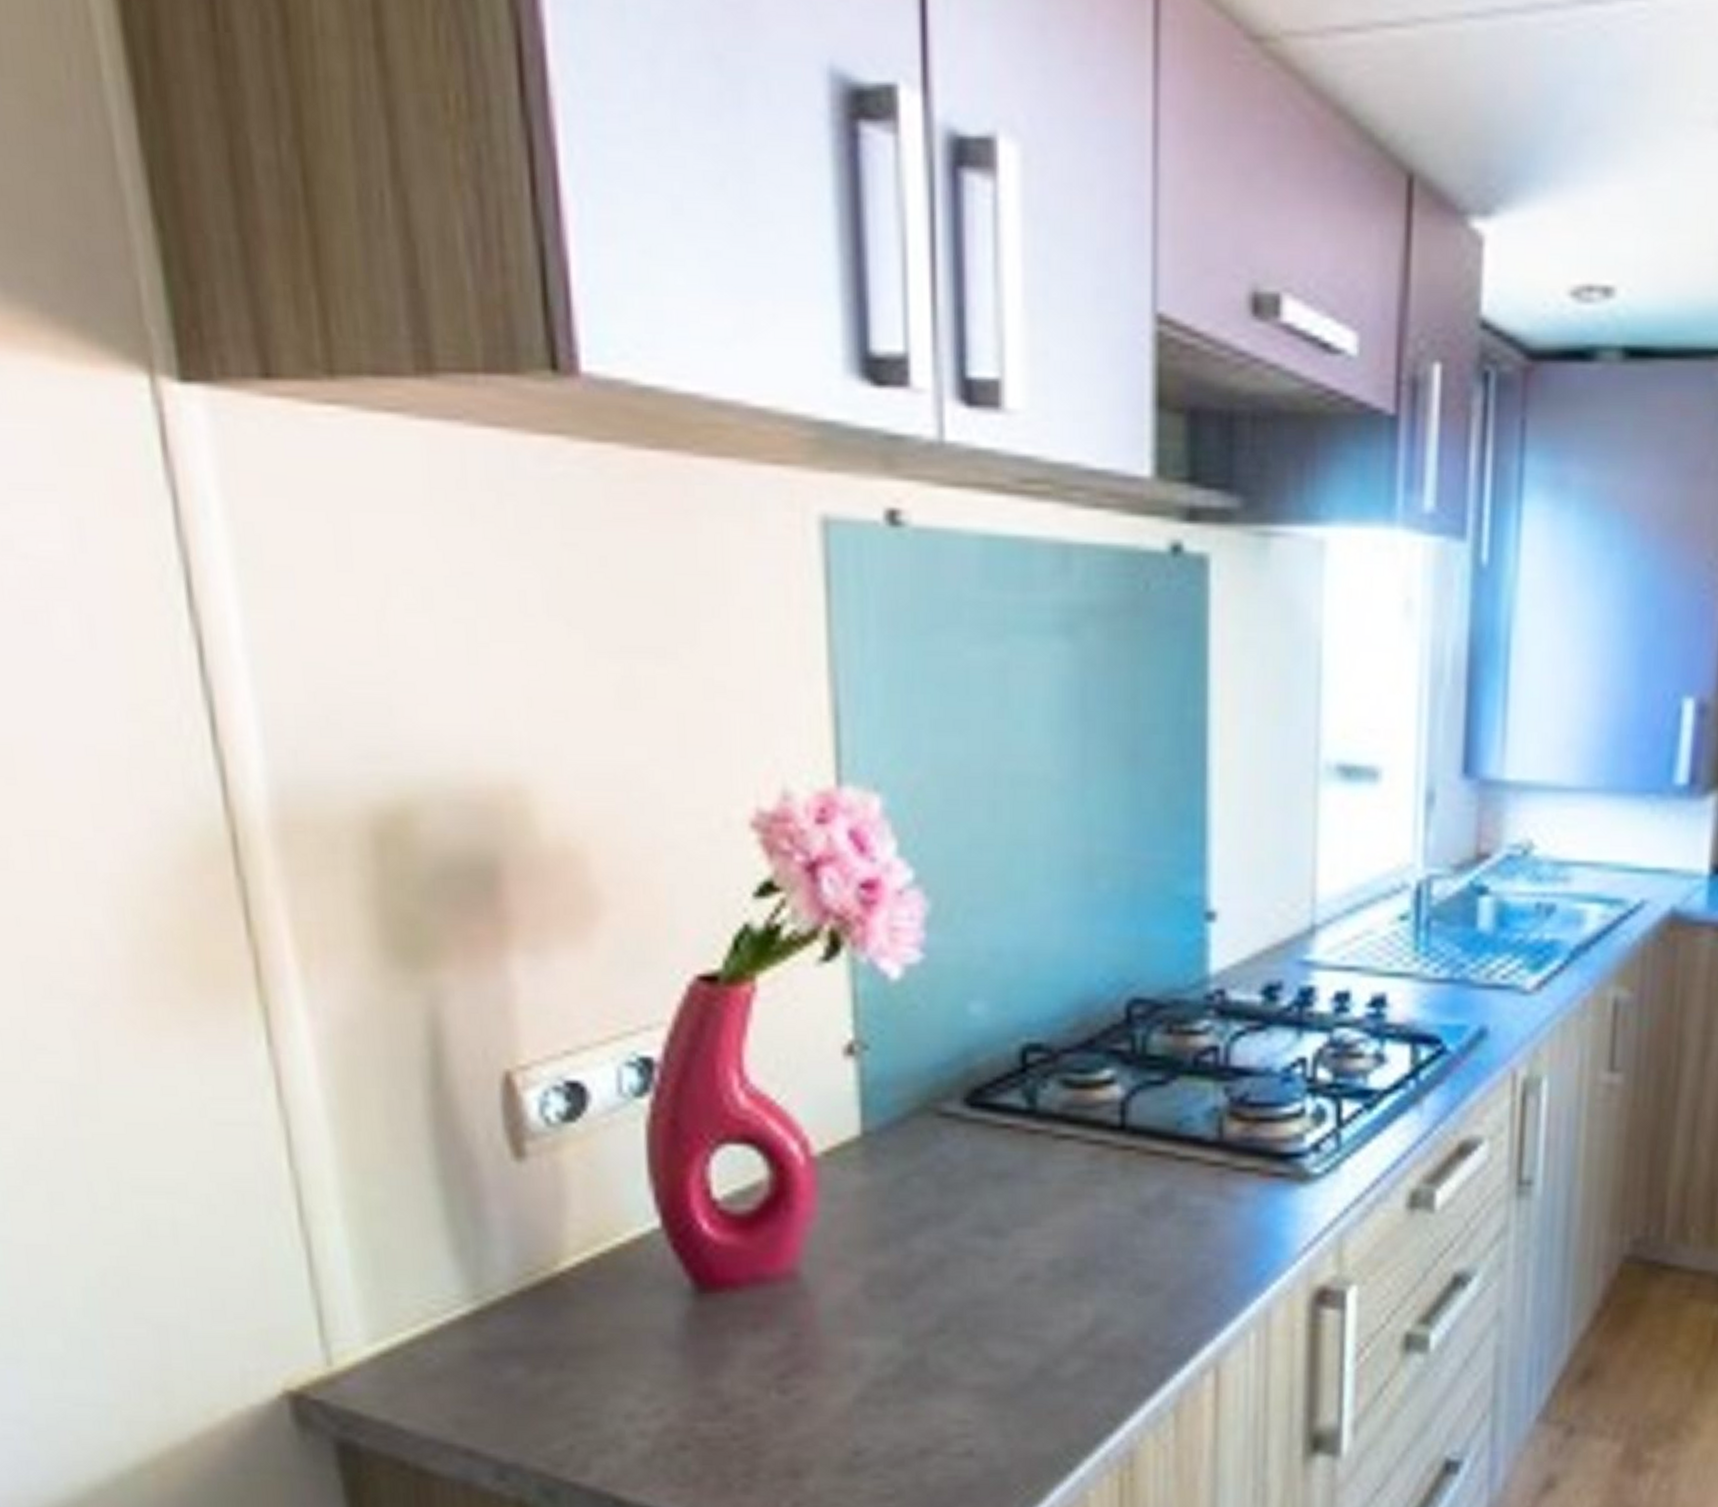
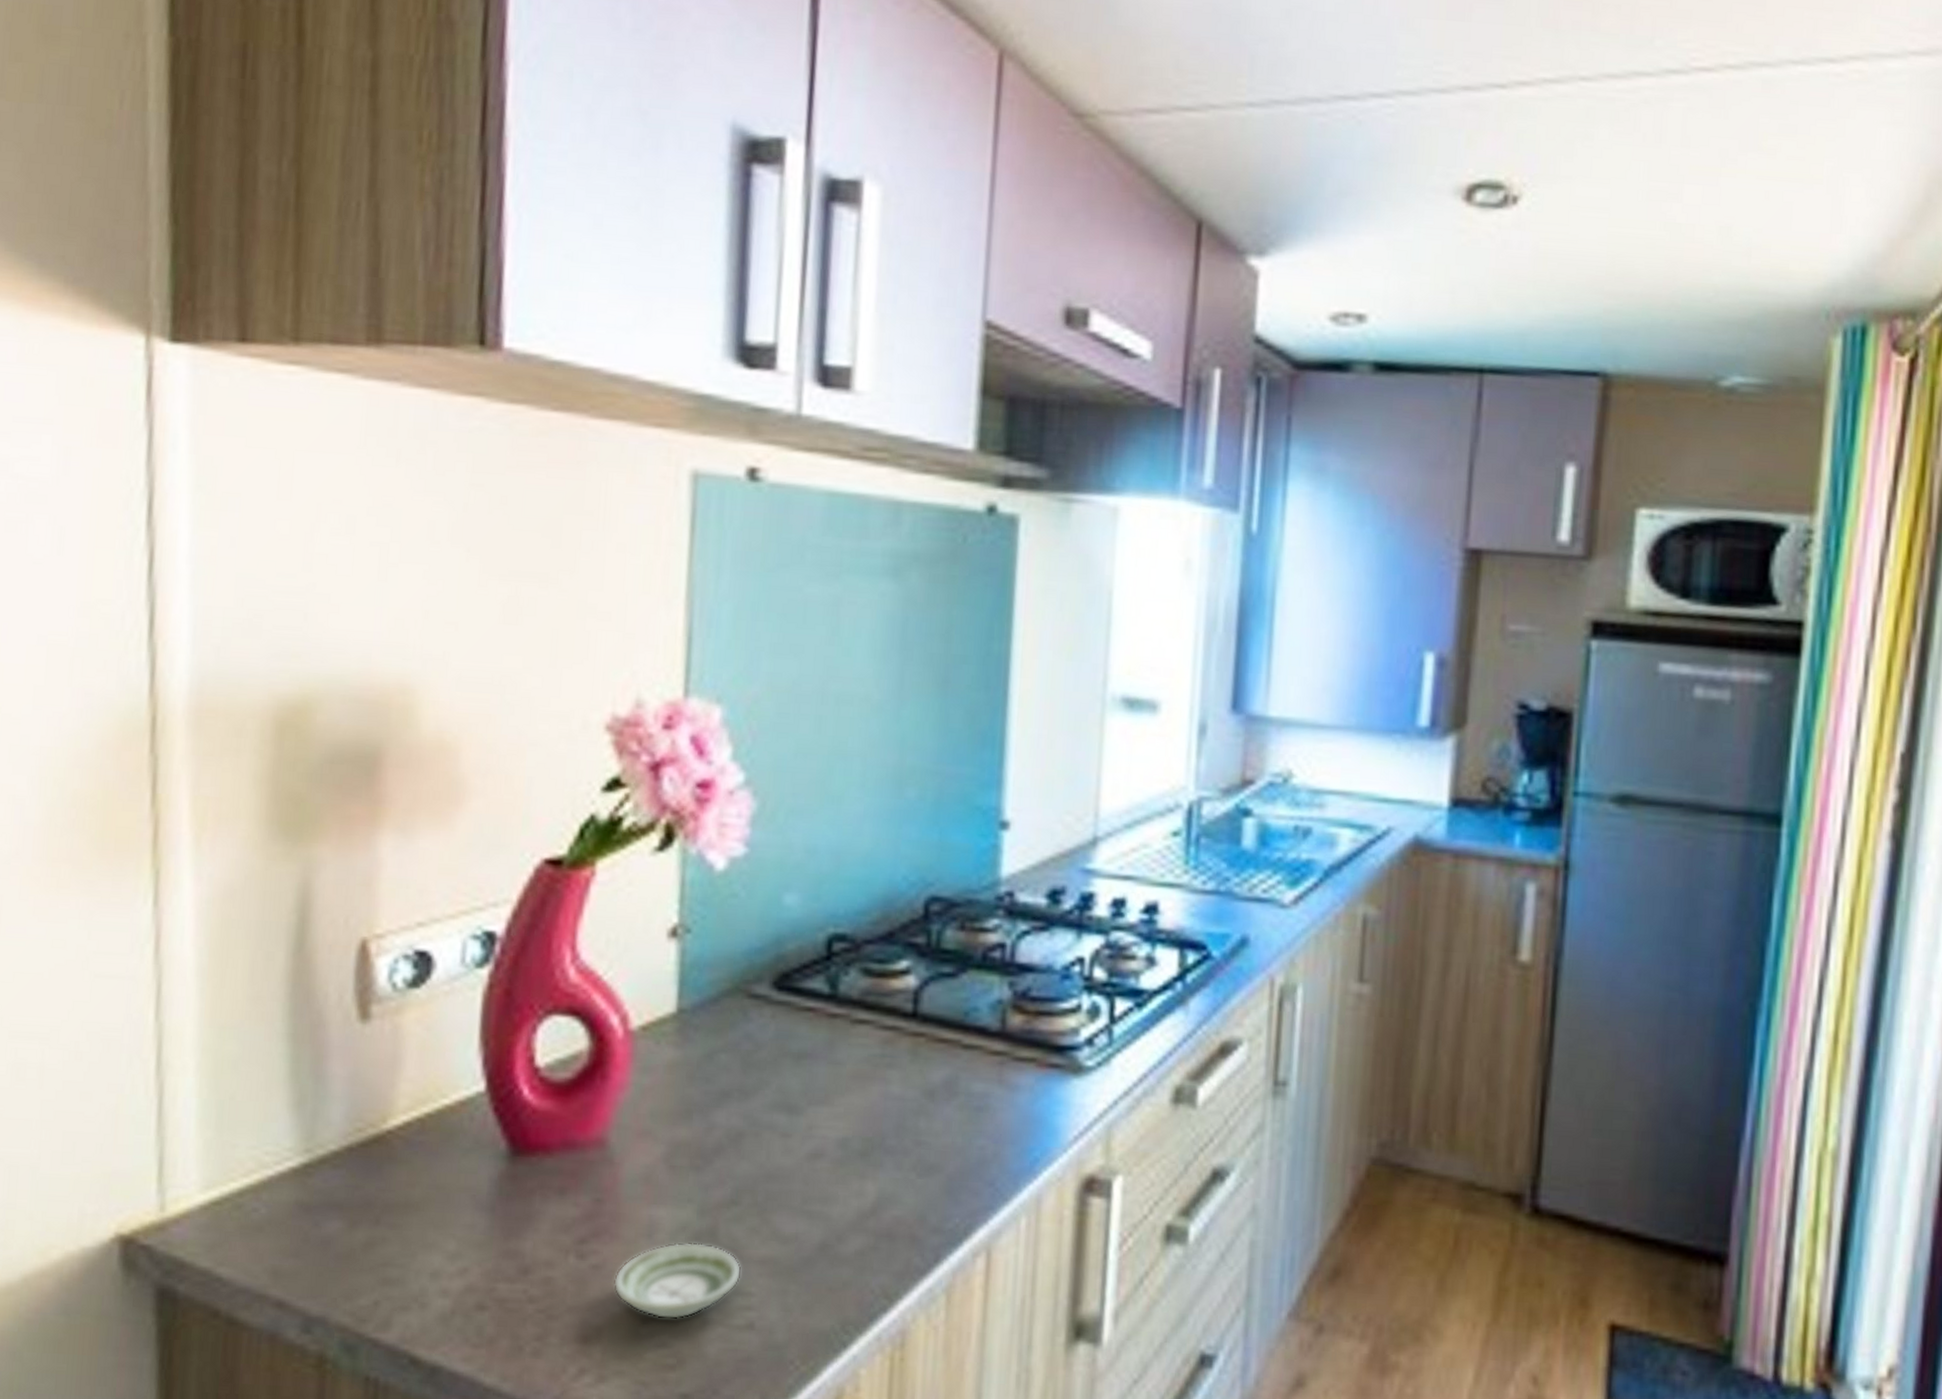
saucer: none [819,1372,956,1451] -> present [613,1242,742,1320]

